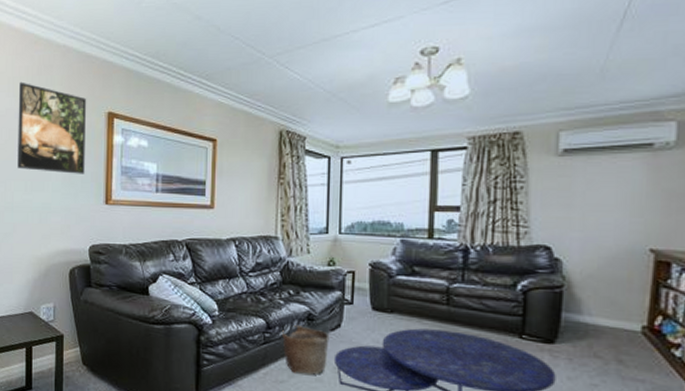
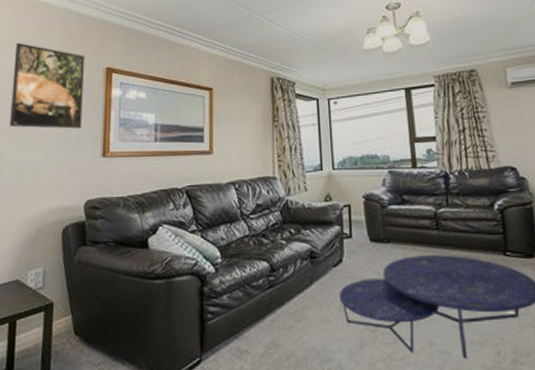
basket: present [281,325,330,374] -> none [285,265,333,316]

